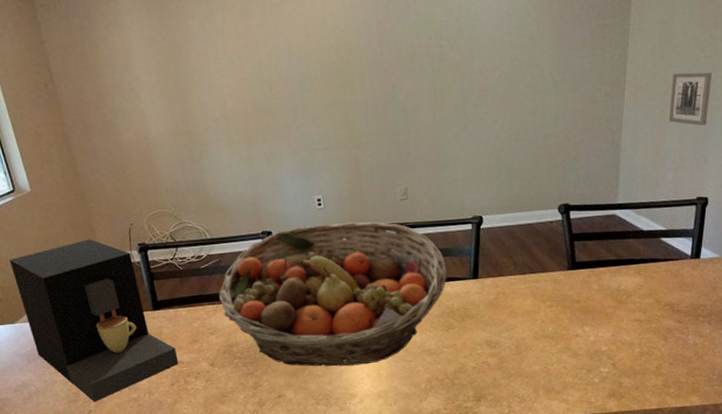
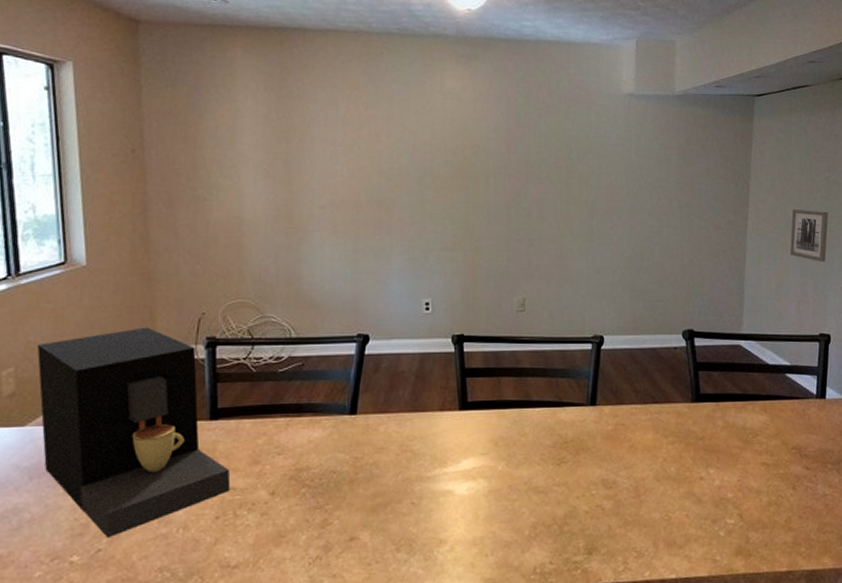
fruit basket: present [219,221,448,367] -> none [295,331,563,504]

